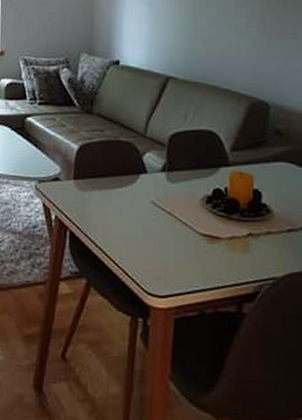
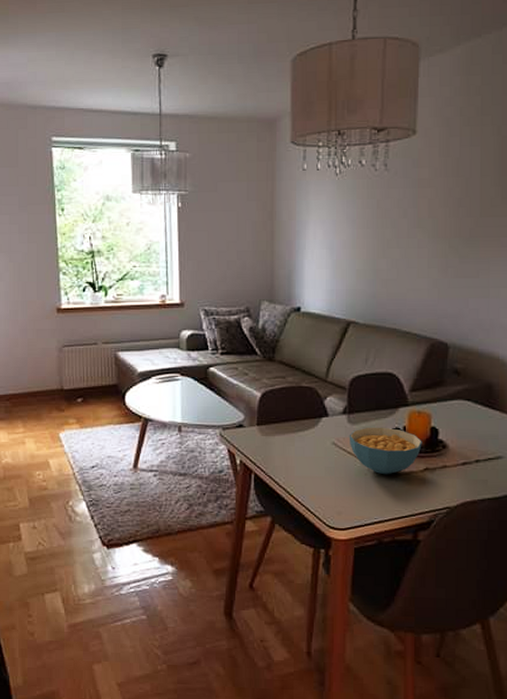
cereal bowl: none [168,186,245,239] -> present [349,427,422,475]

